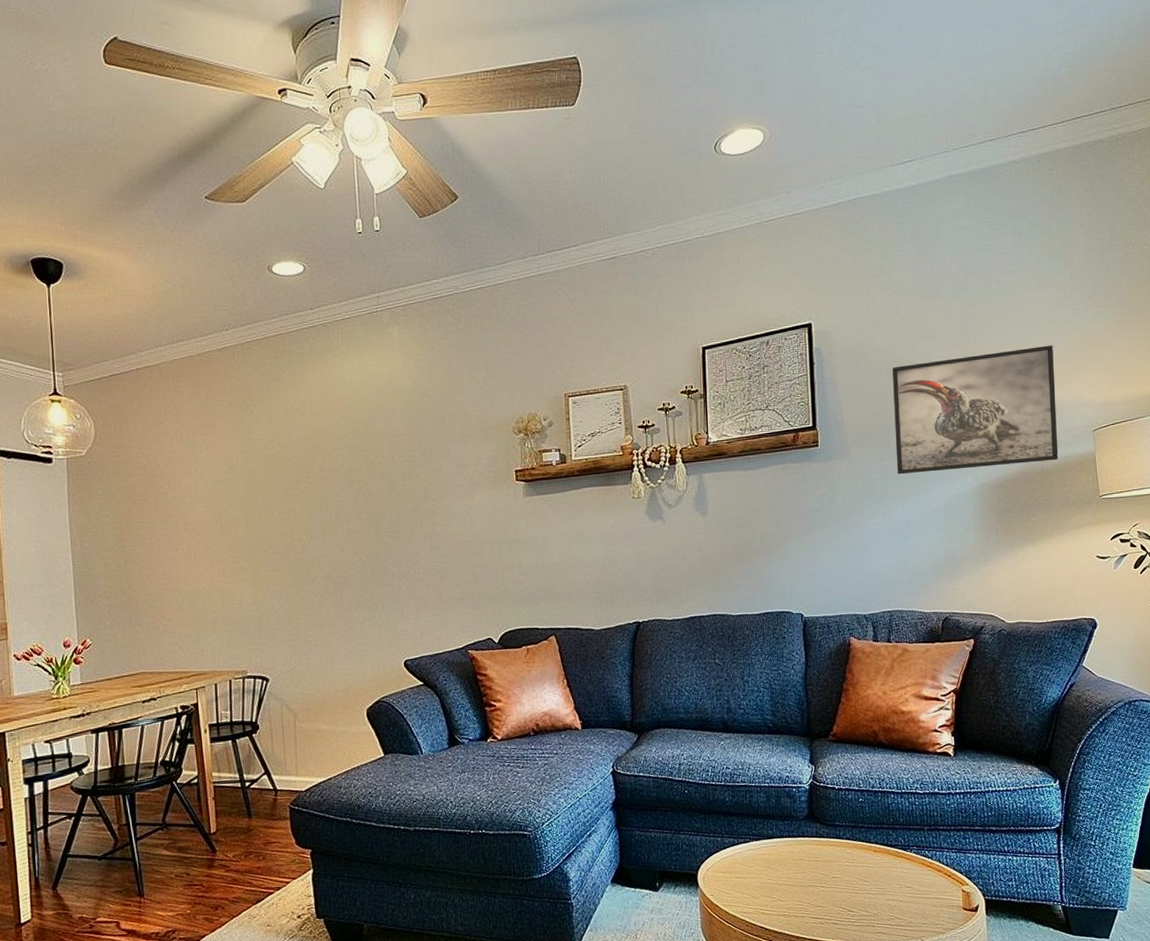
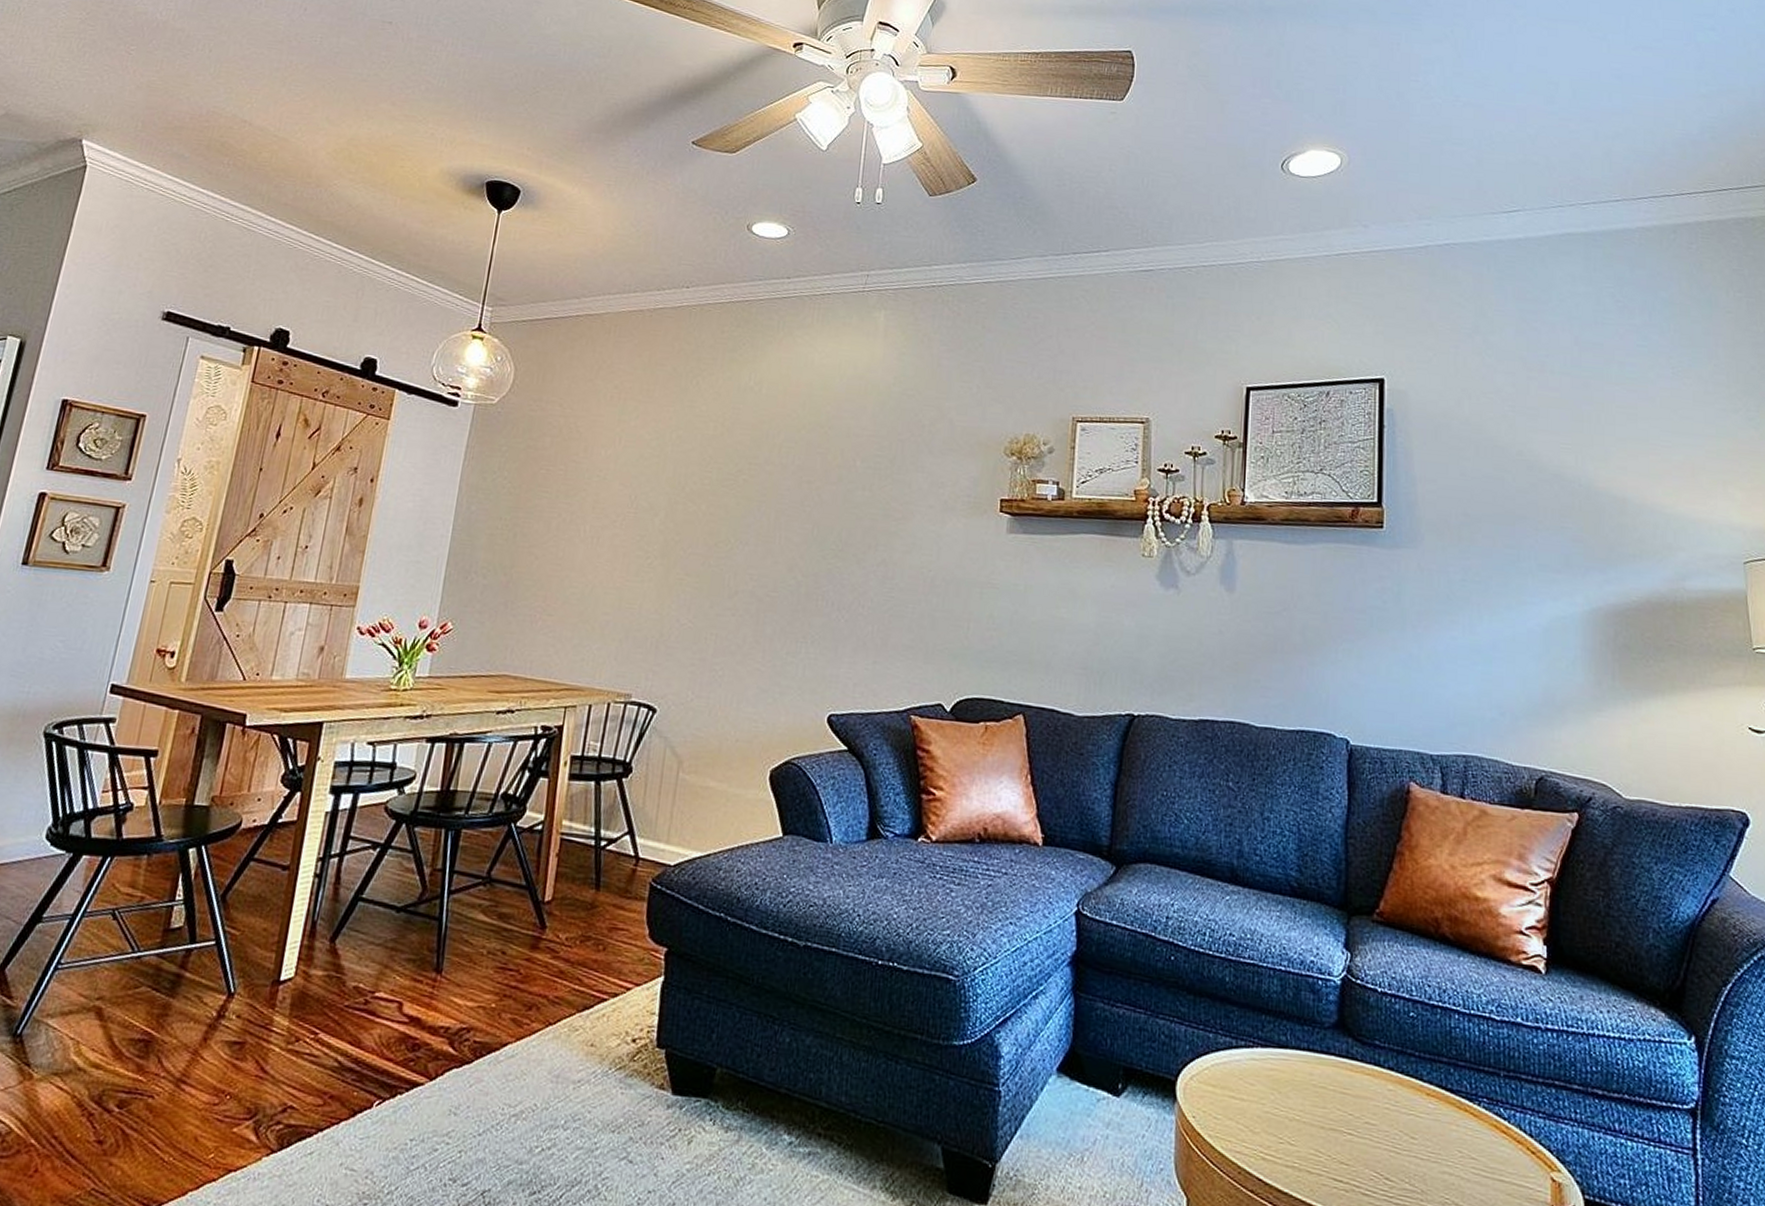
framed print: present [892,345,1059,475] -> none [1482,445,1698,593]

